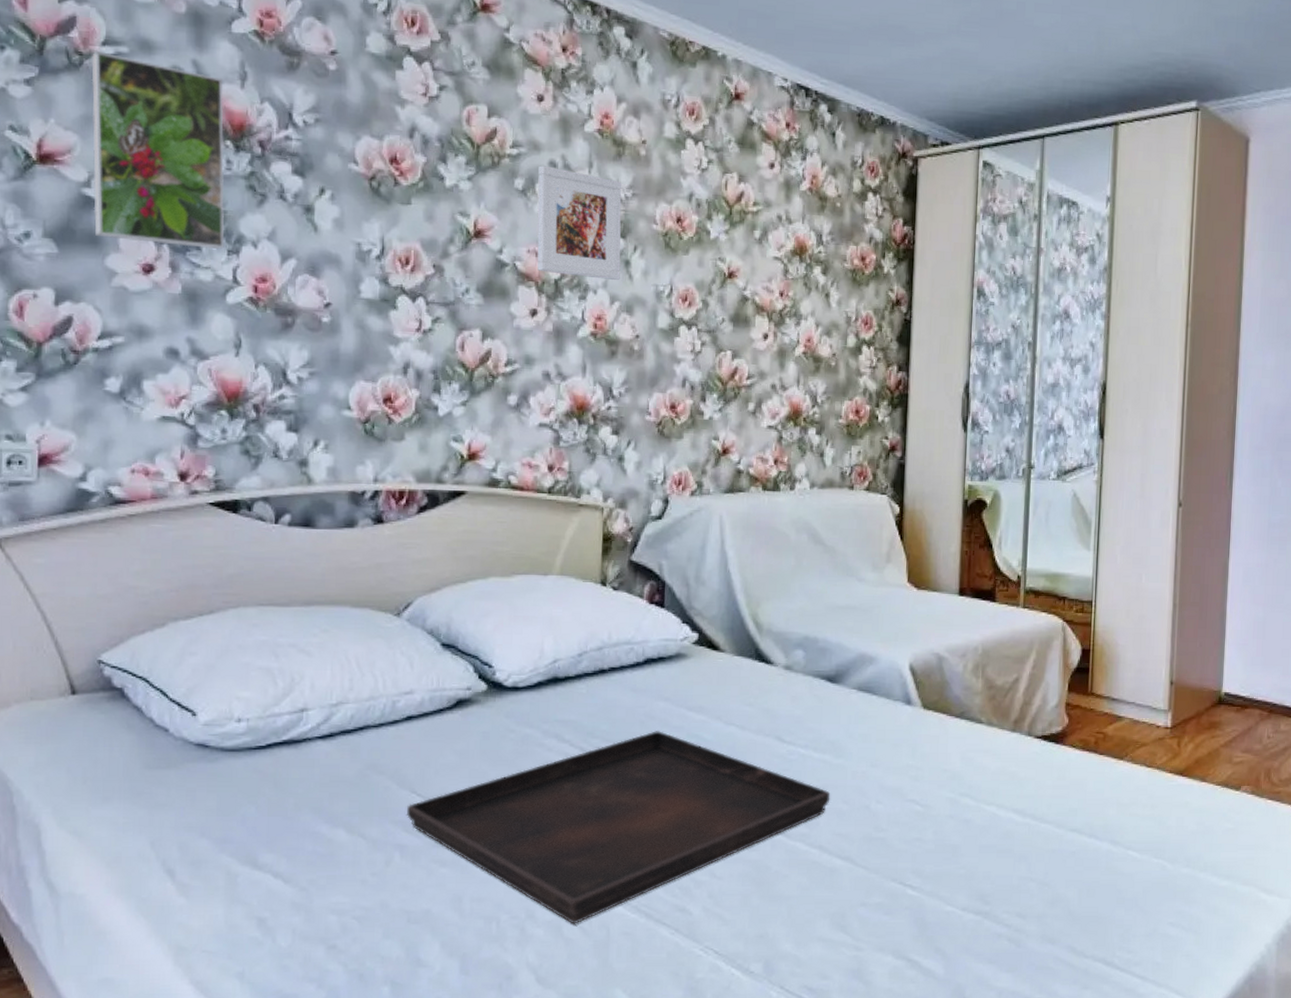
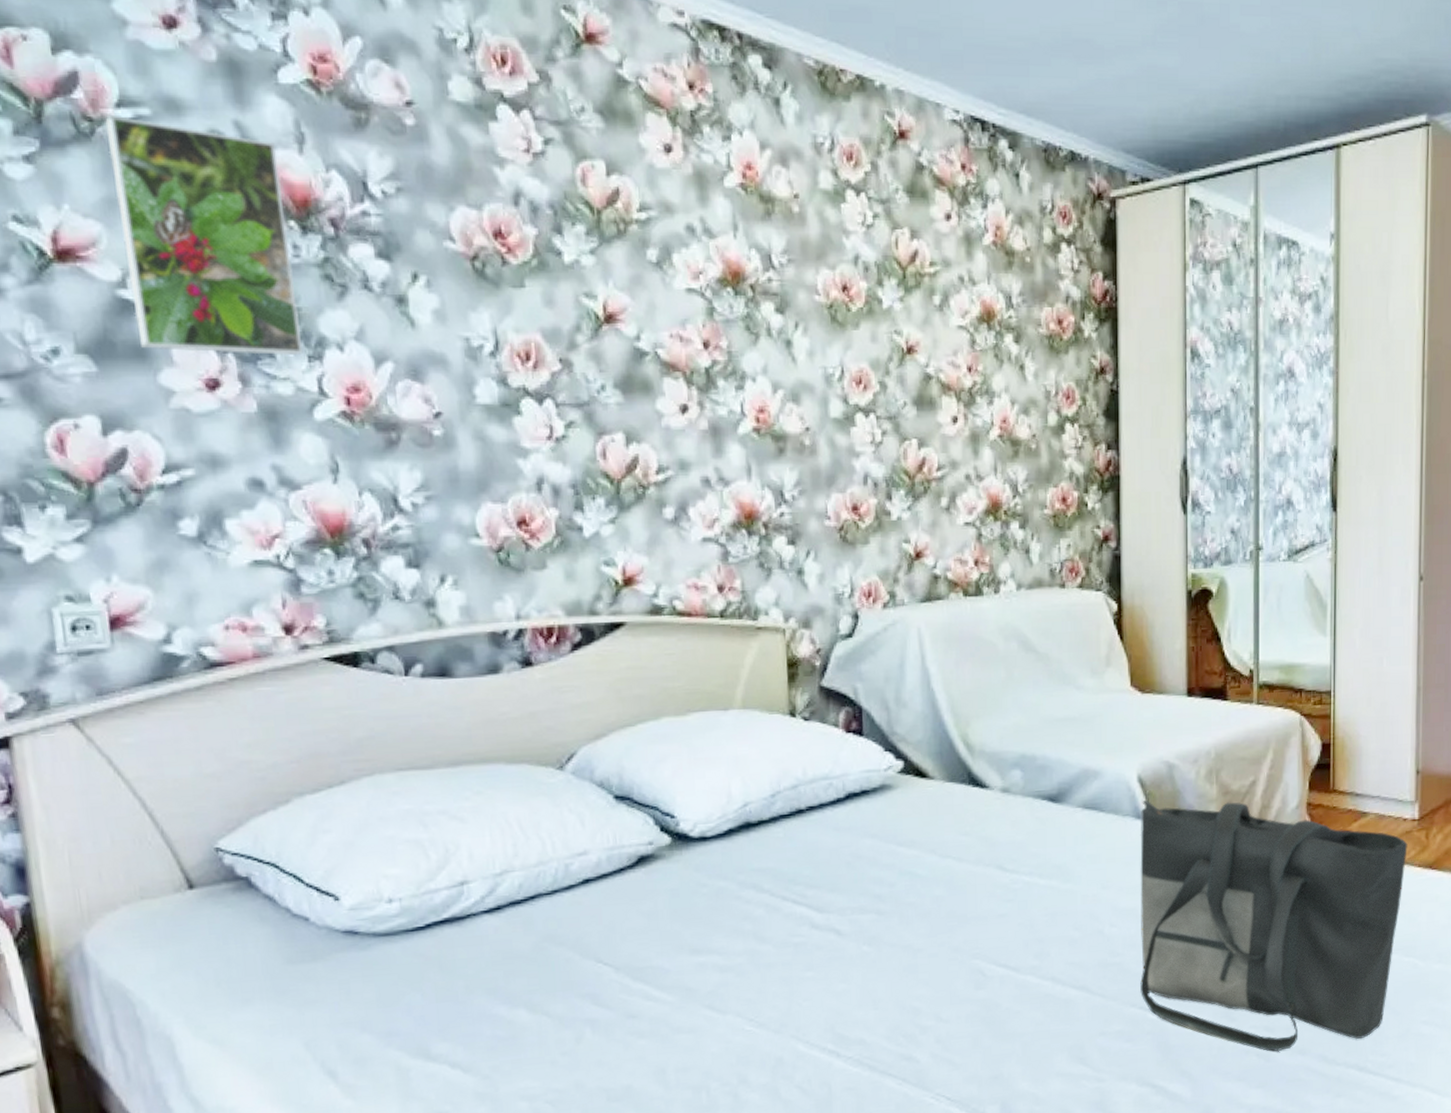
serving tray: present [406,731,831,924] -> none [593,871,1060,1085]
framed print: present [537,165,622,280] -> none [674,231,782,364]
tote bag: none [901,687,1160,938] -> present [1140,799,1408,1052]

